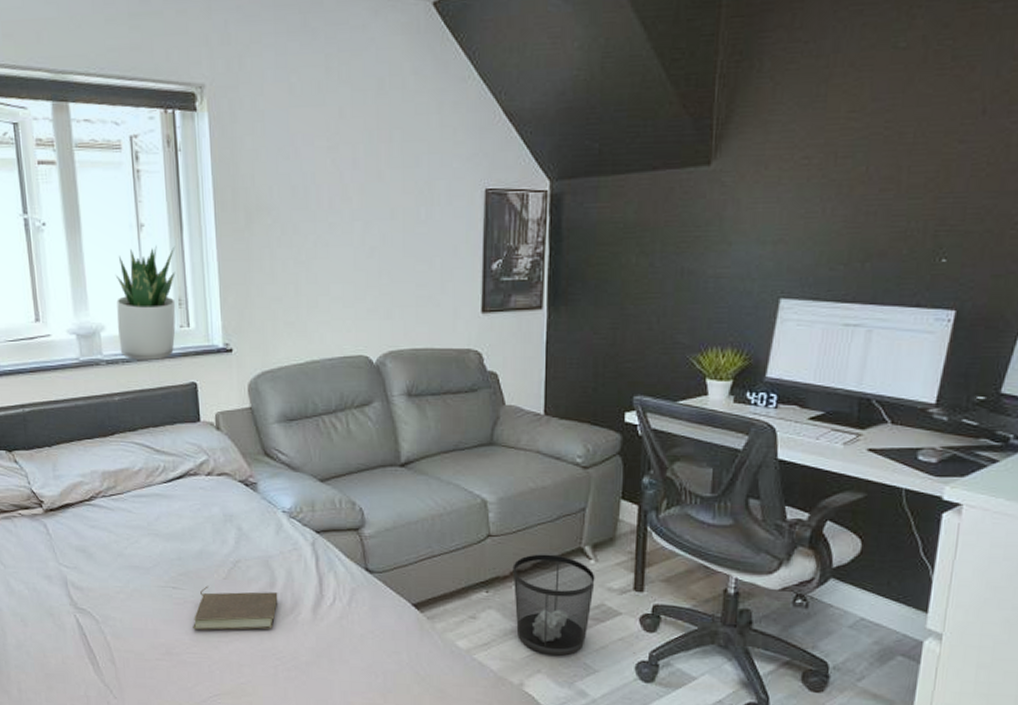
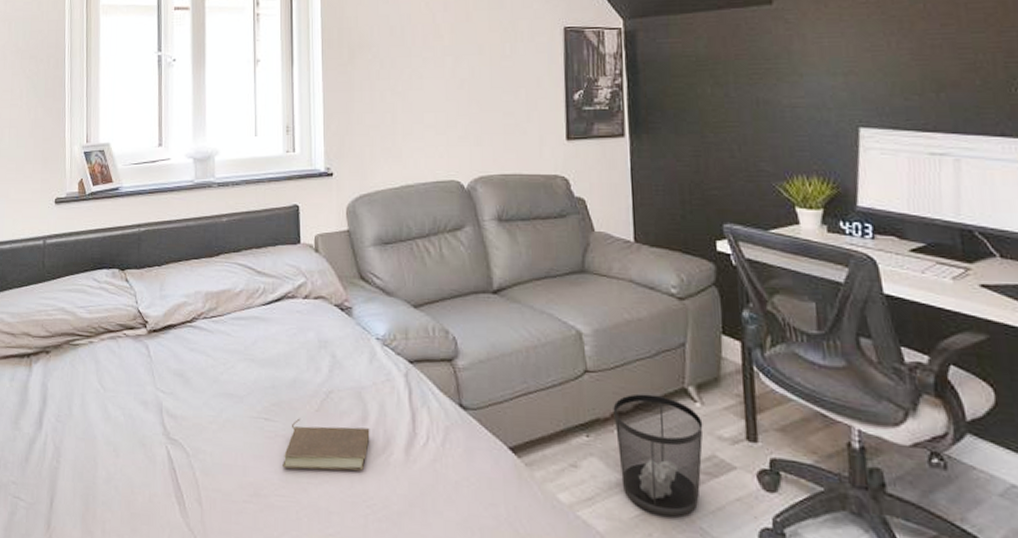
planter: present [115,245,176,360] -> none [230,78,286,183]

